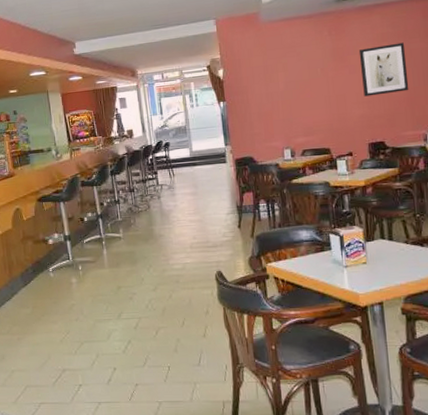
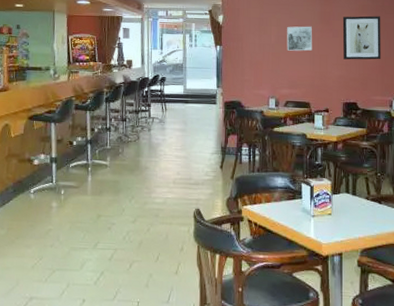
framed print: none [296,65,328,96] -> present [287,26,313,51]

